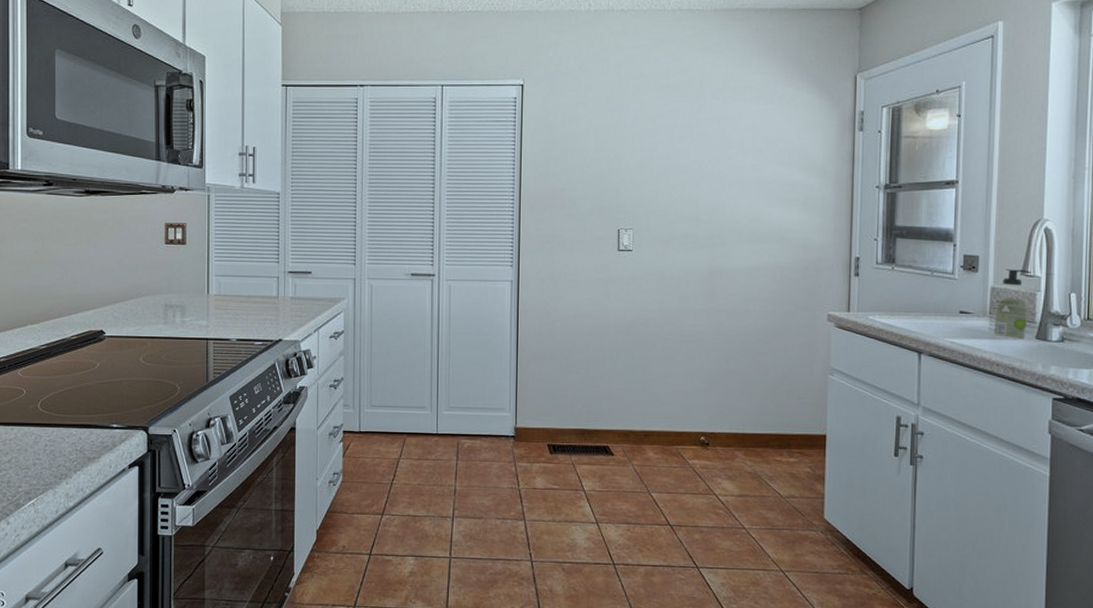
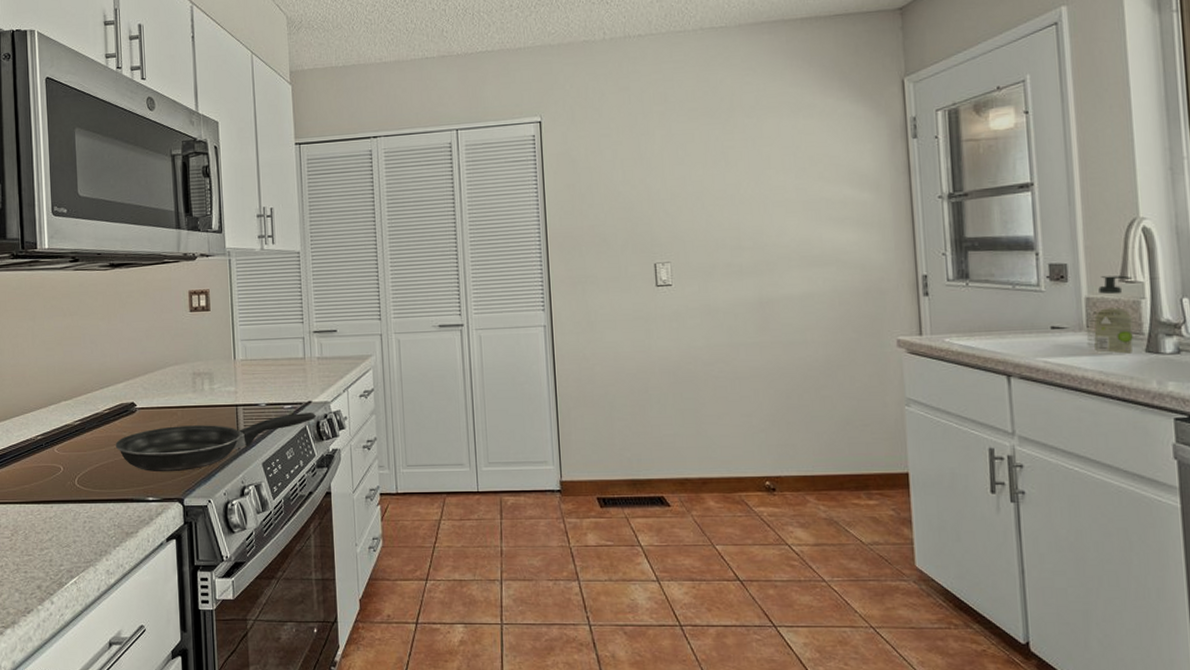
frying pan: none [81,350,286,401] -> present [115,413,316,472]

